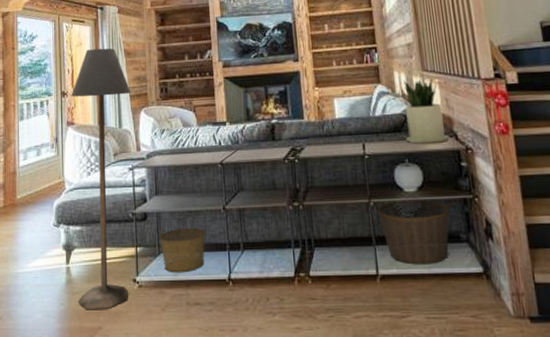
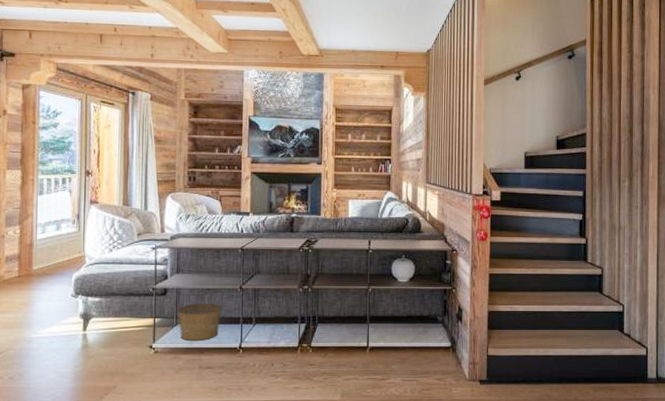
floor lamp: present [71,48,131,310] -> none [93,132,159,372]
basket: present [376,200,451,265] -> none [373,289,433,340]
planter: present [404,78,449,145] -> none [405,190,440,245]

